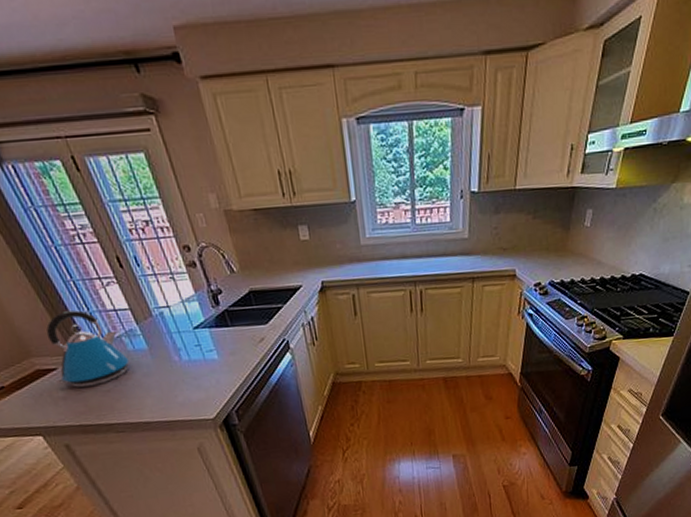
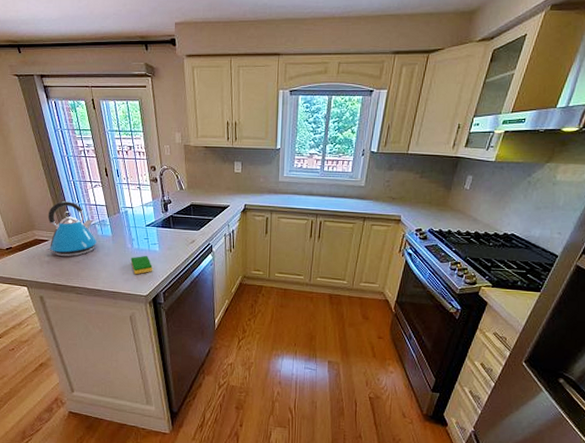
dish sponge: none [181,367,216,395] -> present [130,255,153,275]

